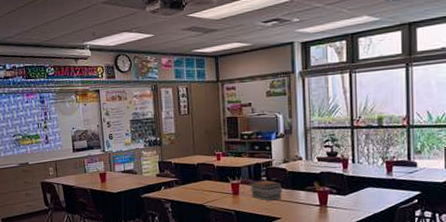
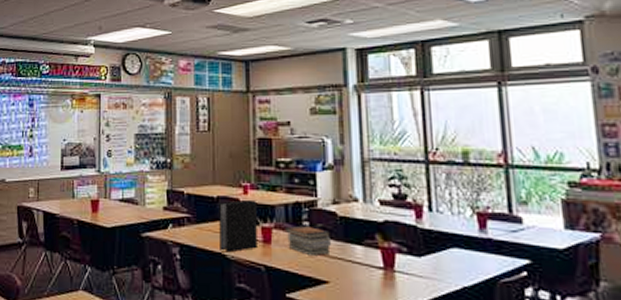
binder: none [199,164,229,204] -> present [219,199,257,253]

